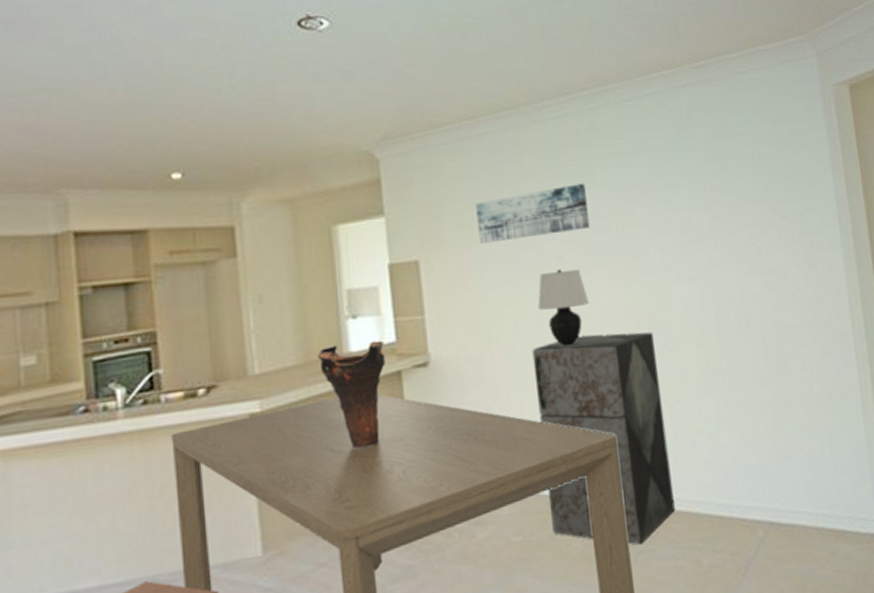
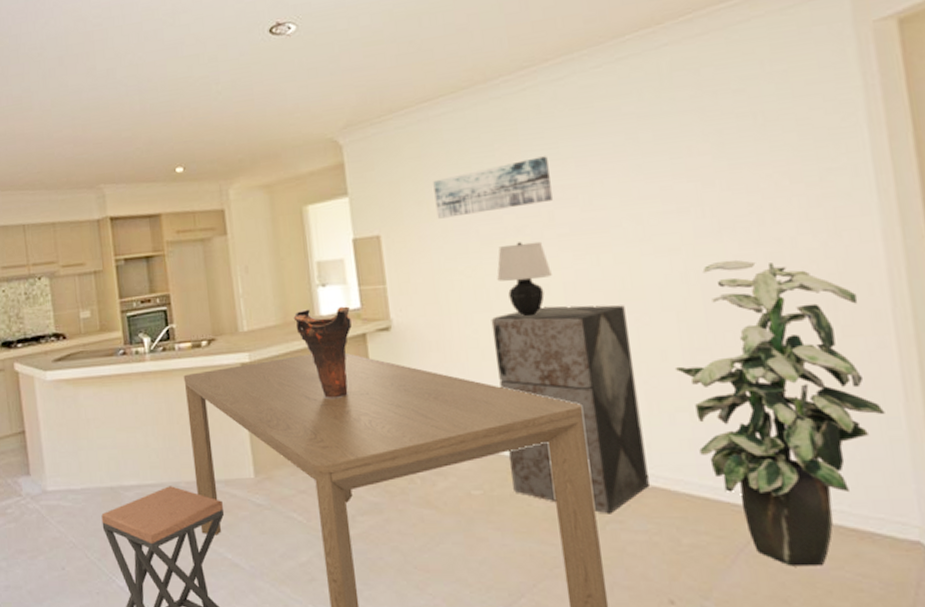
indoor plant: none [694,287,850,573] -> present [674,259,885,567]

